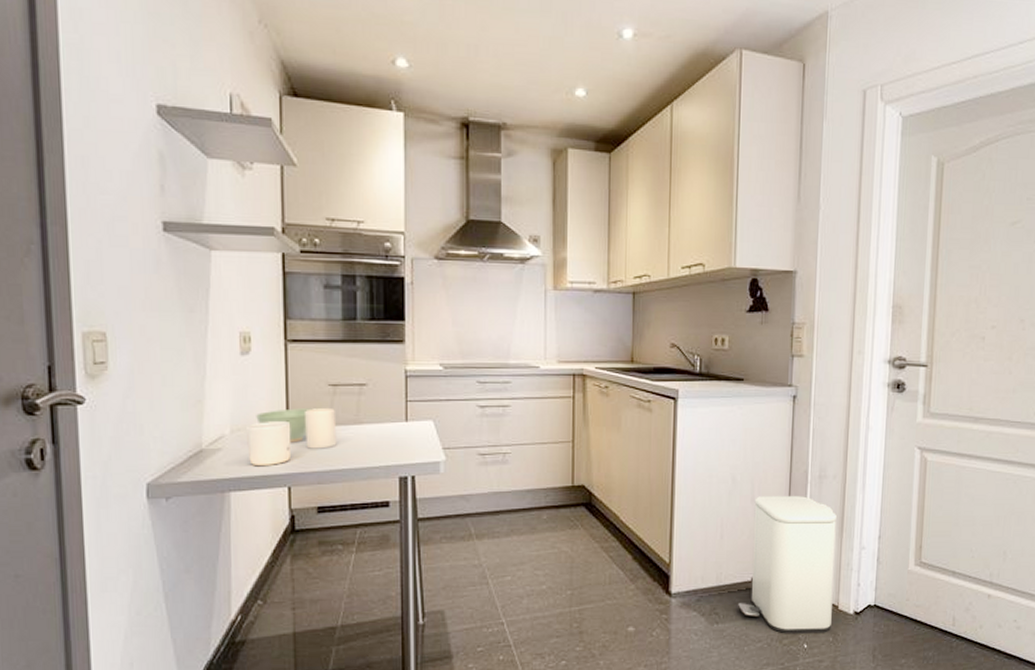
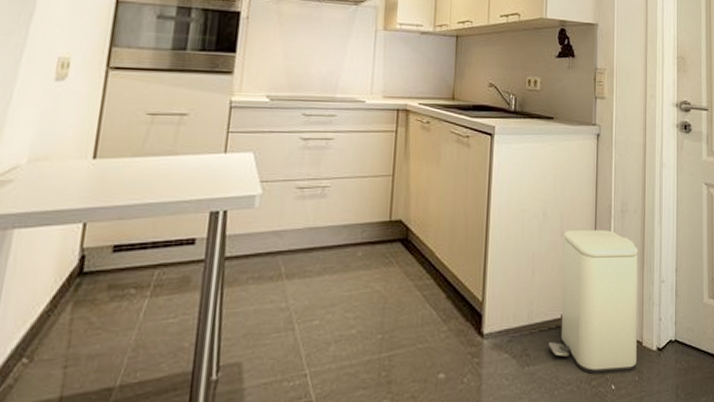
mug: present [245,422,292,467] -> none [43,151,99,200]
bowl: present [256,408,313,443] -> none [60,137,126,174]
mug: present [304,407,337,449] -> none [111,137,150,181]

